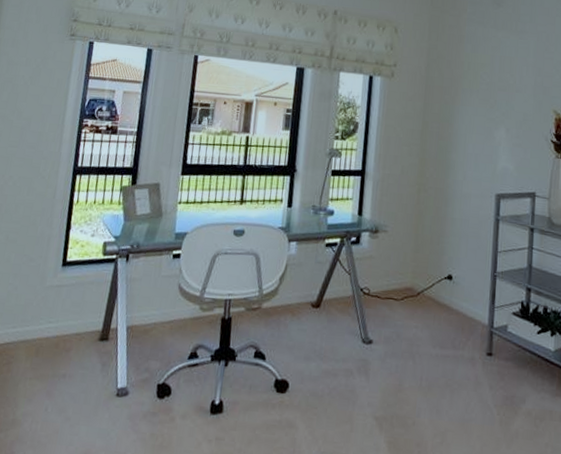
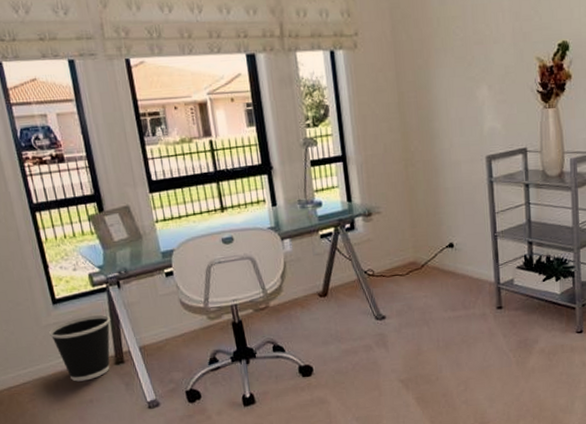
wastebasket: none [49,284,110,353] -> present [49,314,110,382]

